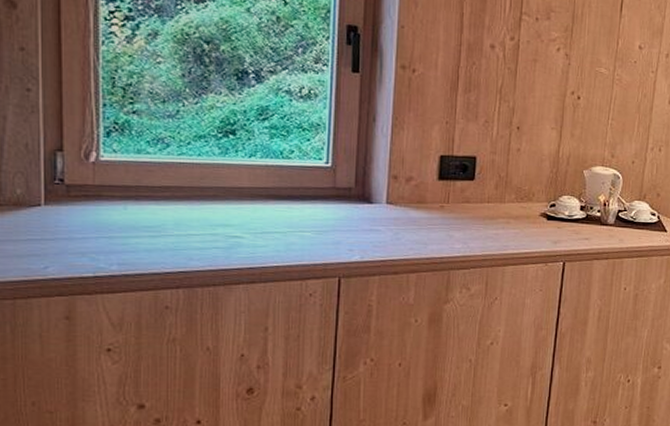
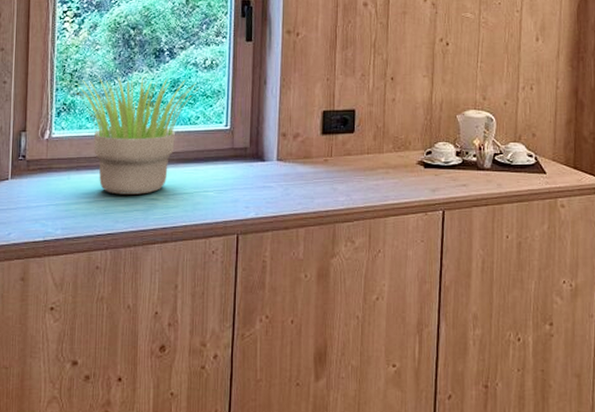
potted plant: none [129,95,293,231] -> present [74,76,199,195]

